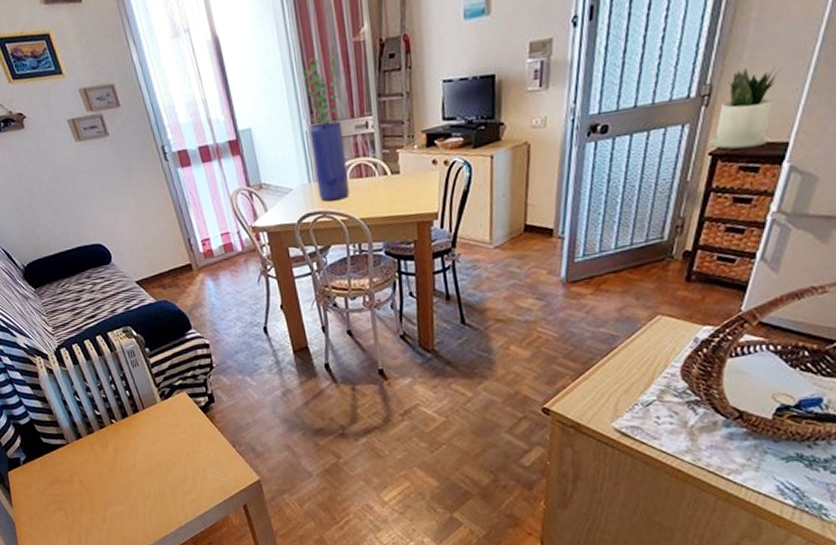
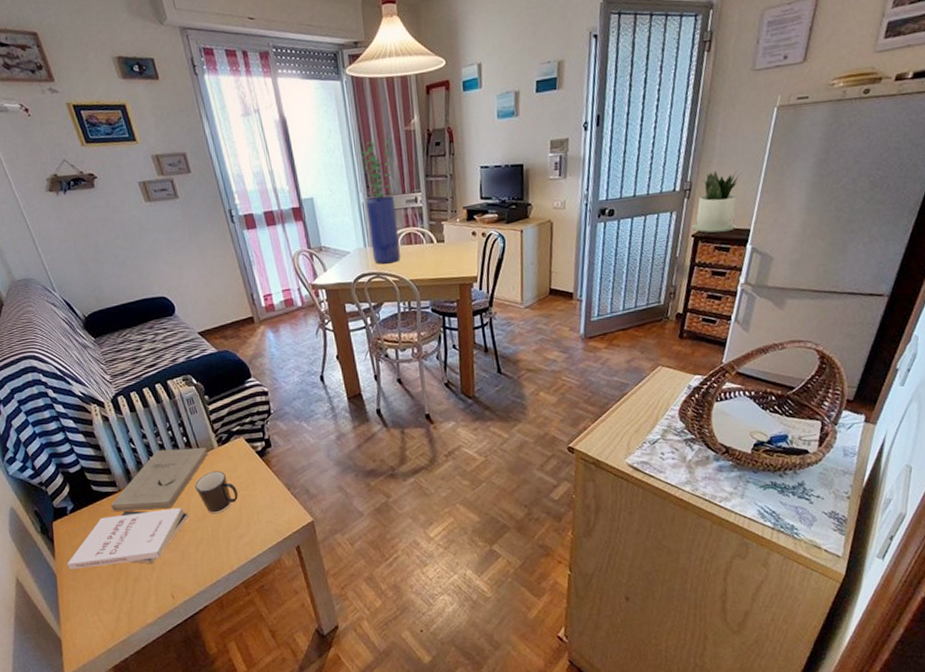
books: none [23,462,136,518] -> present [67,508,190,570]
book: none [60,401,151,464] -> present [110,447,208,511]
mug: none [140,426,184,470] -> present [195,471,239,514]

